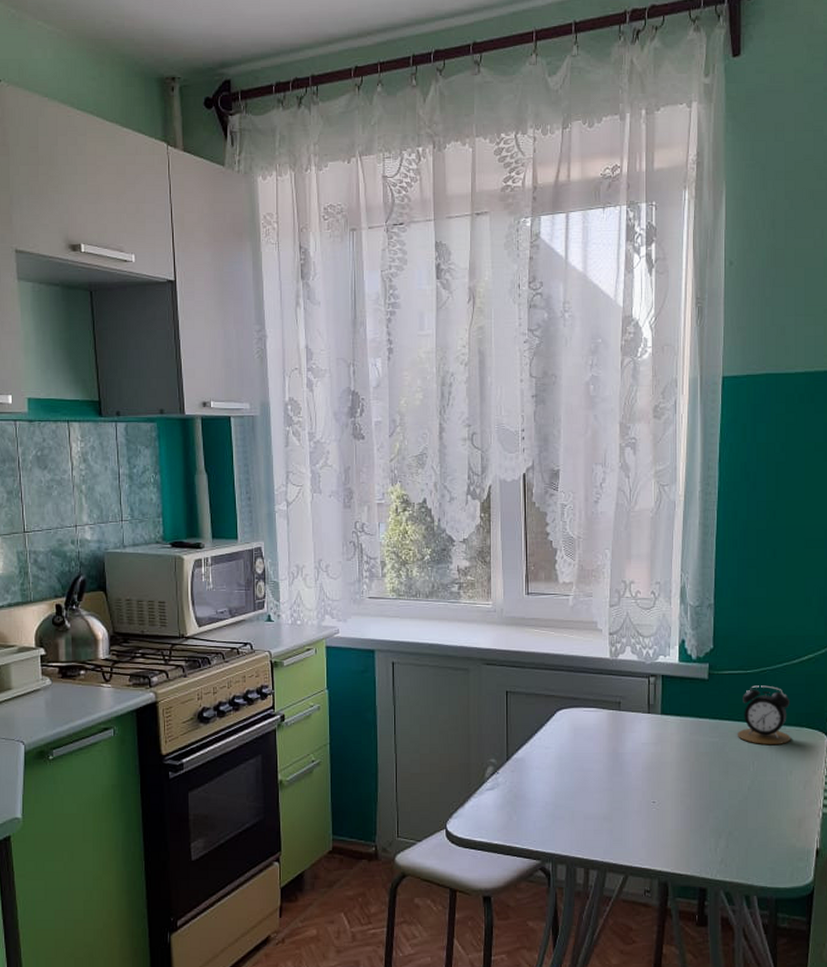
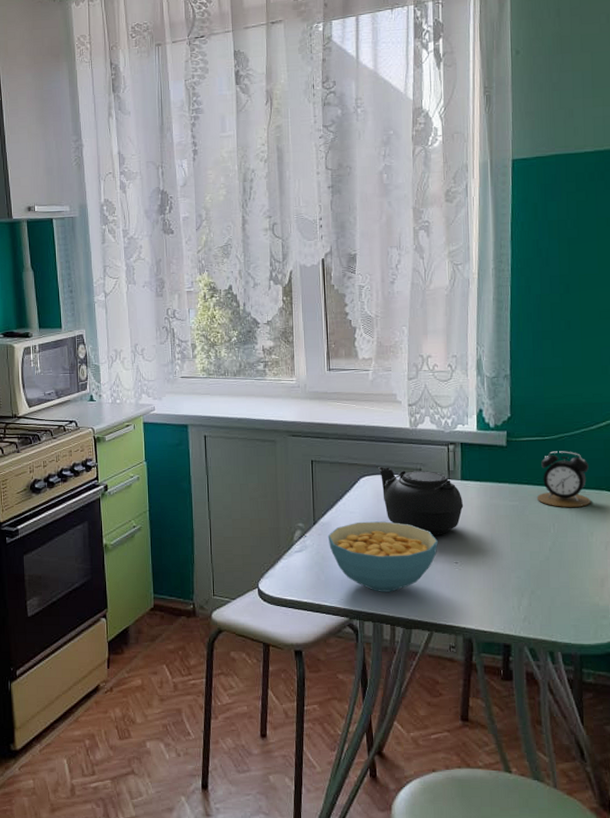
cereal bowl: none [521,757,636,833] -> present [327,521,438,592]
teapot: none [576,698,663,773] -> present [378,466,464,535]

